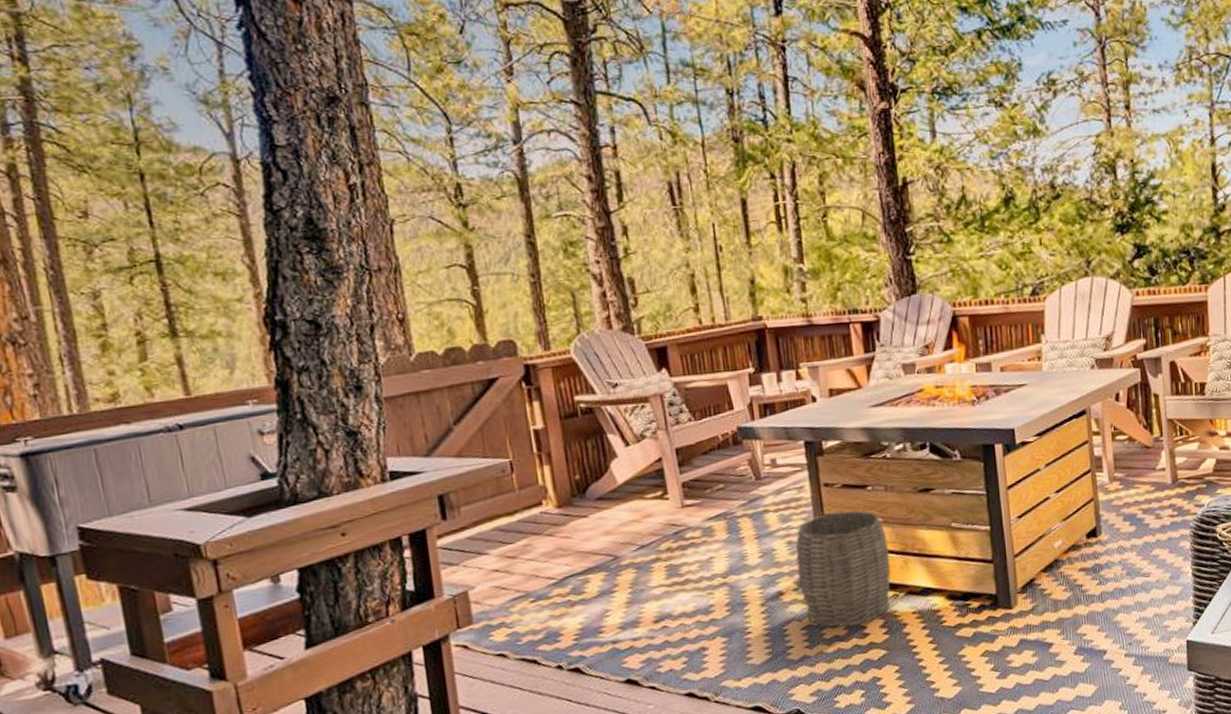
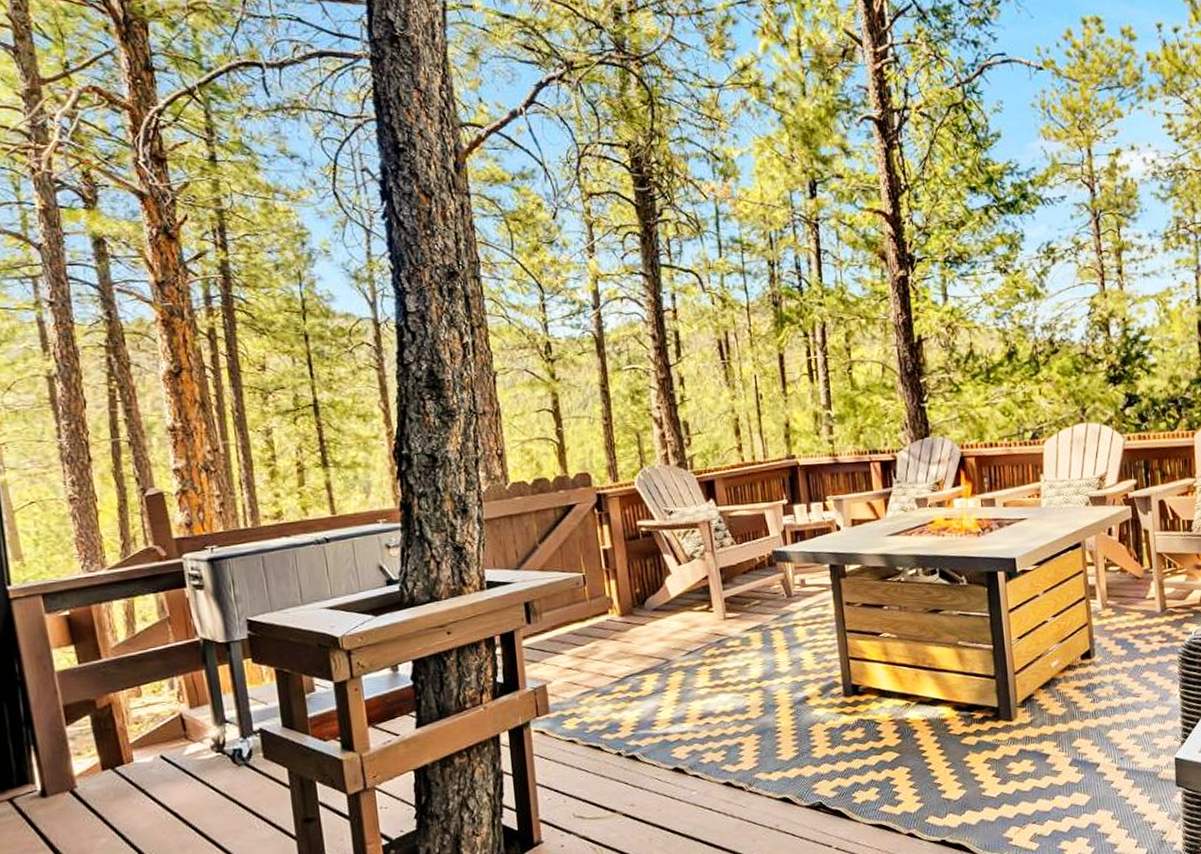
woven basket: present [795,510,891,628] -> none [820,626,904,731]

